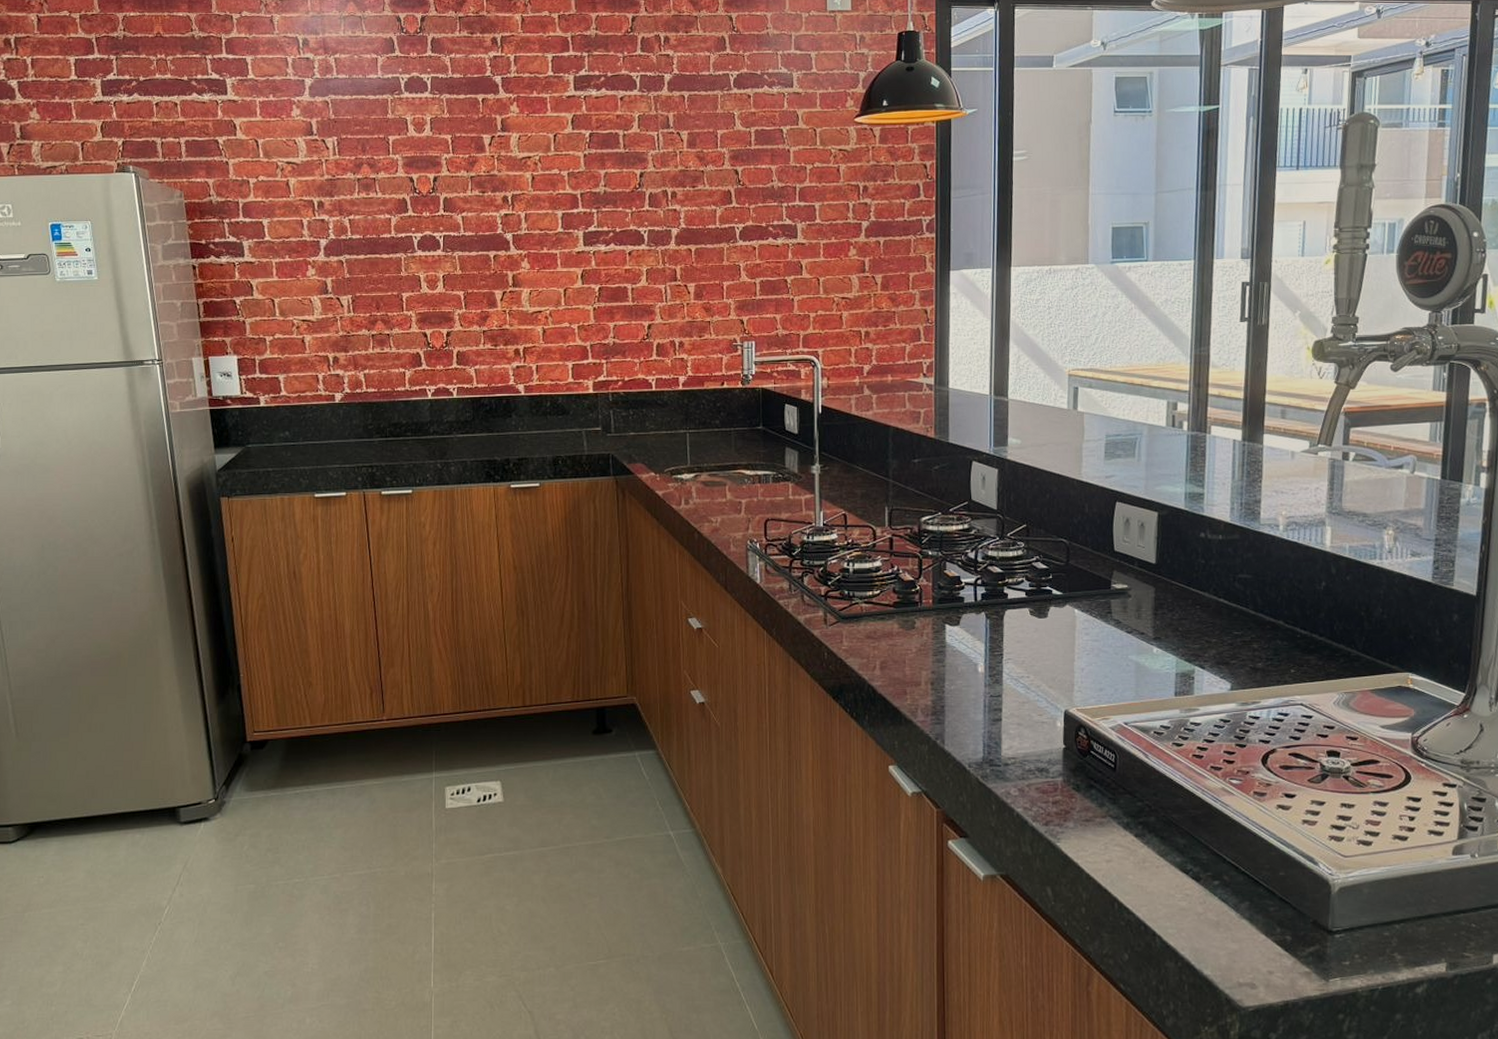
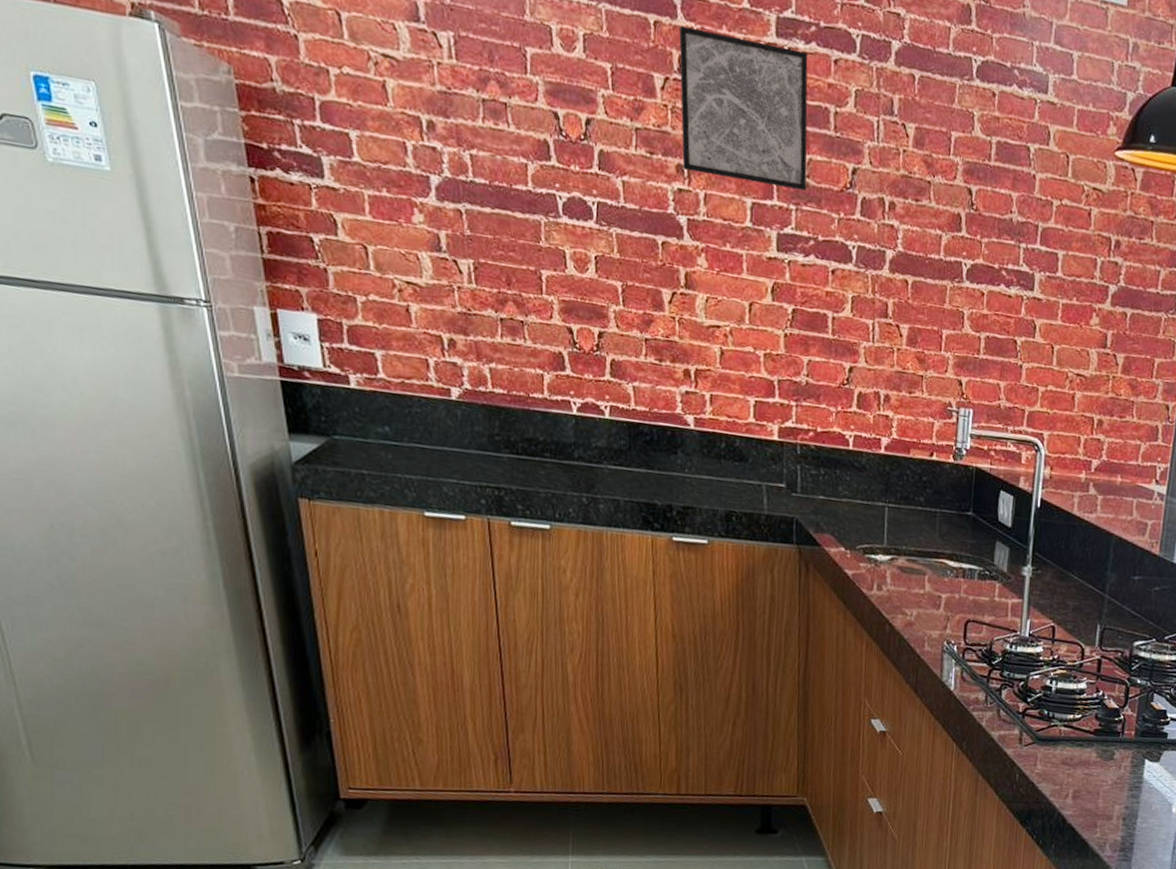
wall art: none [501,96,605,199] -> present [679,26,808,191]

